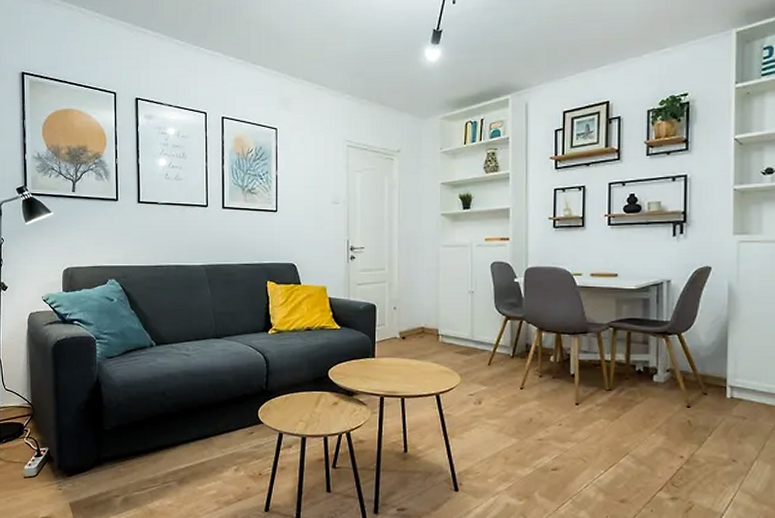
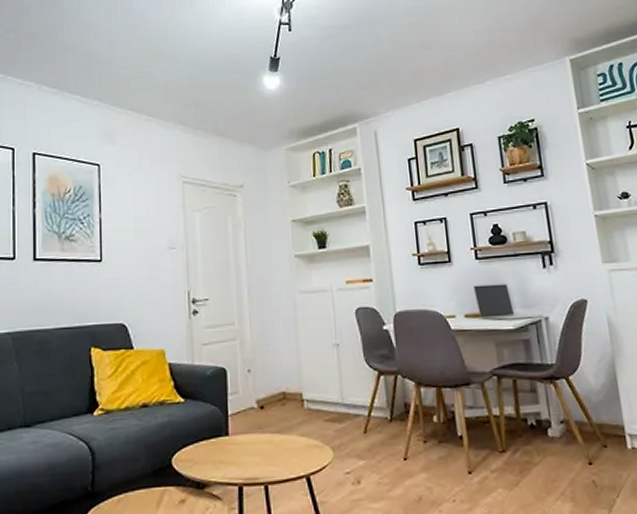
laptop: none [603,248,666,281] -> present [474,284,543,320]

